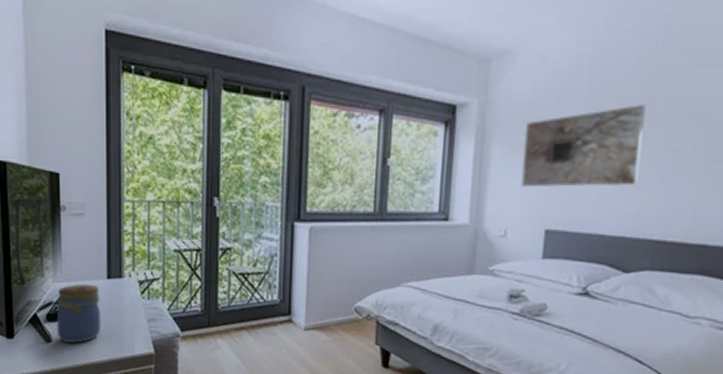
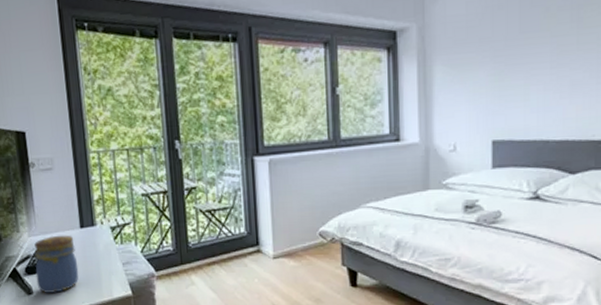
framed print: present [521,105,646,188] -> none [463,14,575,103]

